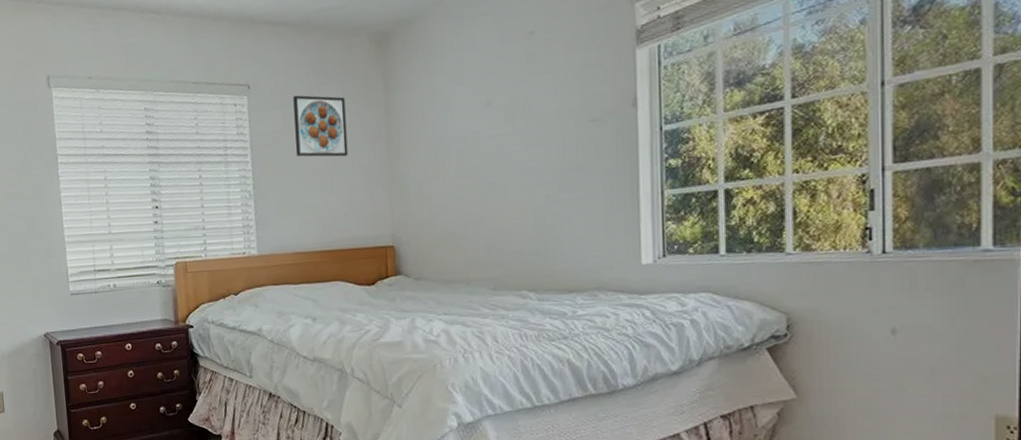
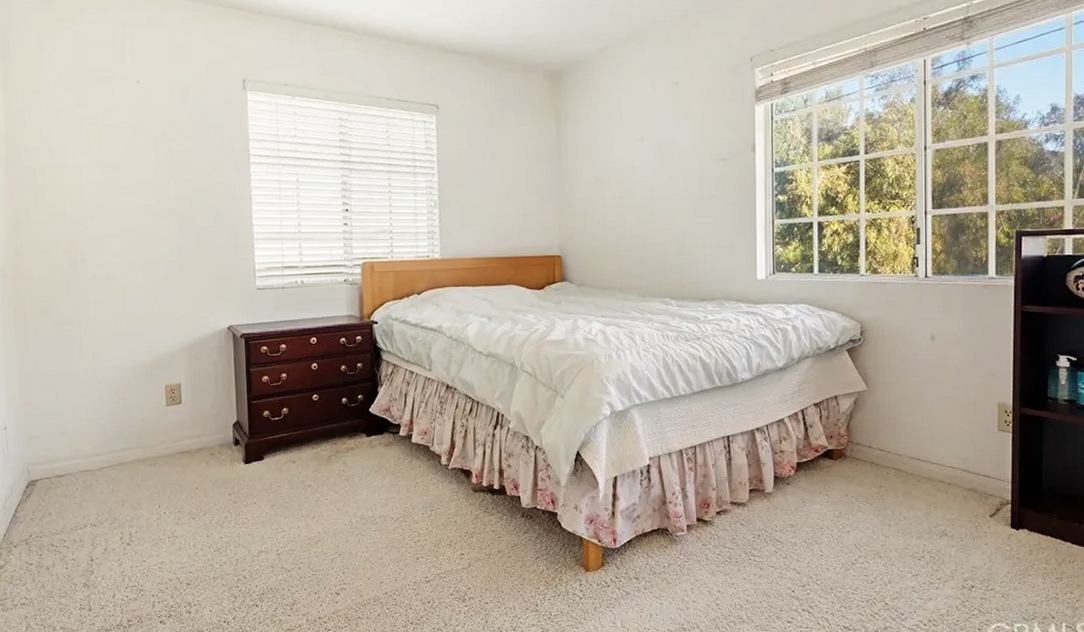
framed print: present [293,95,348,157] -> none [477,118,524,175]

